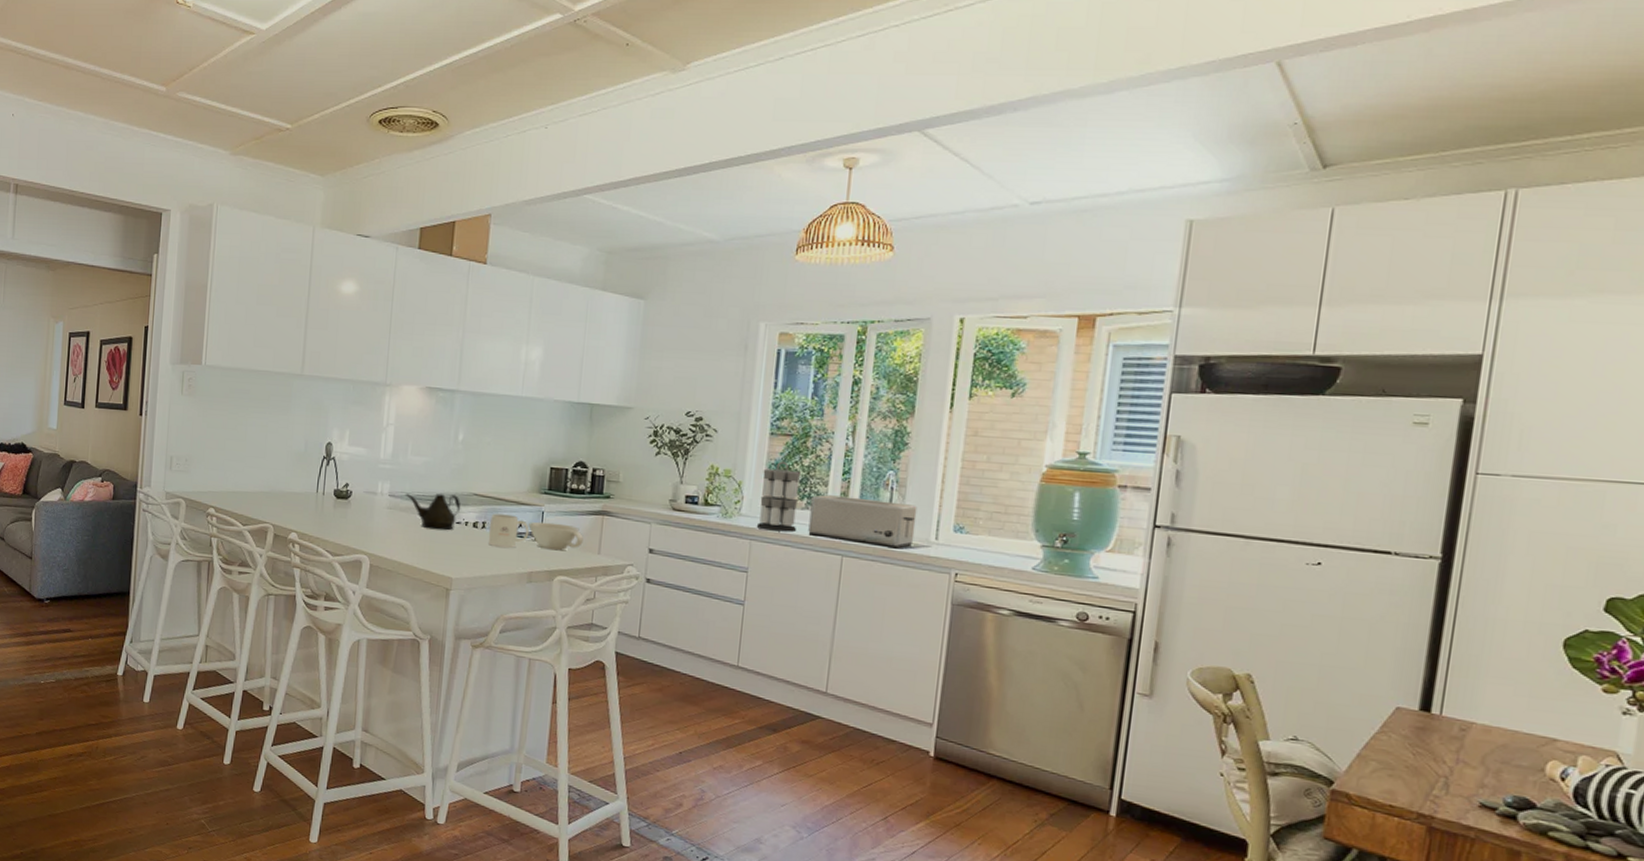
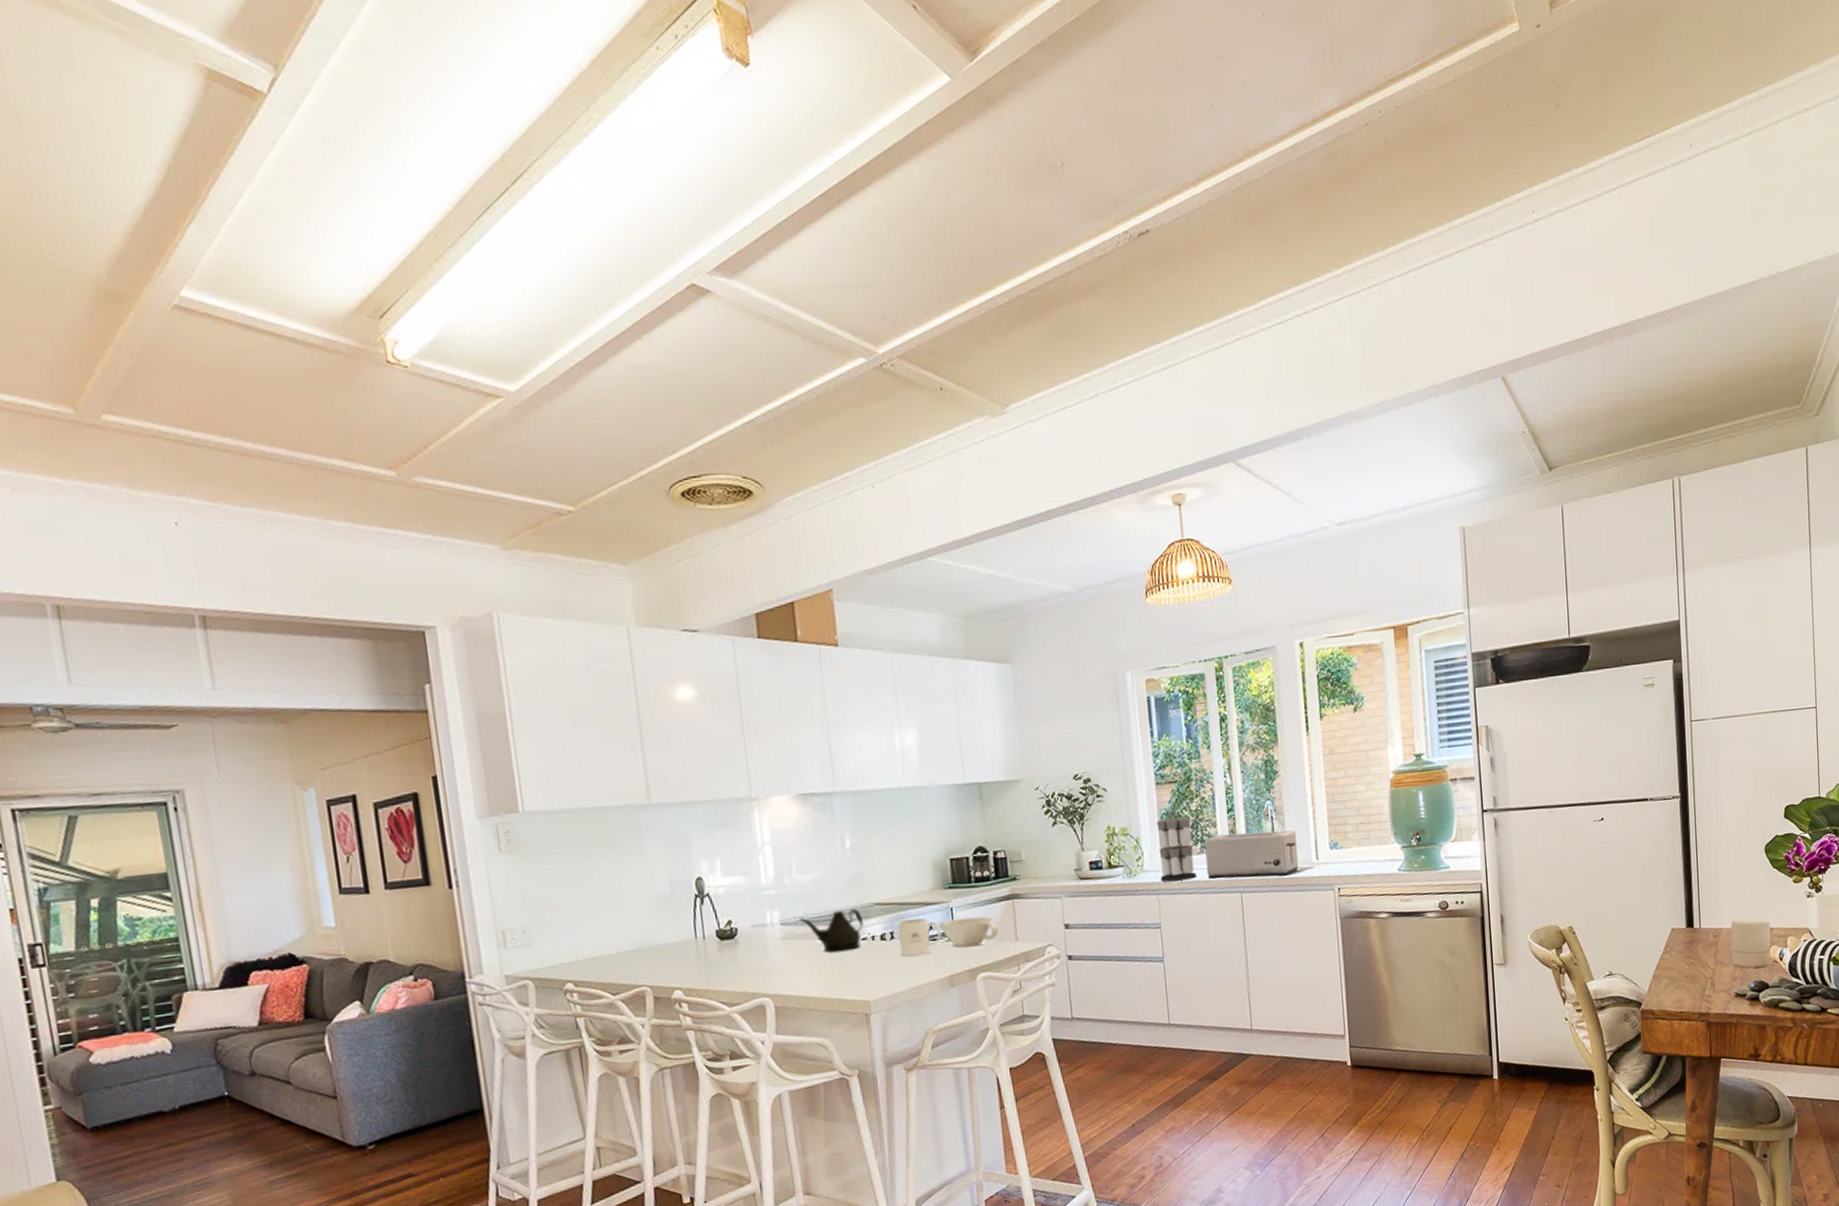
candle: none [1481,716,1555,784] -> present [1730,917,1771,969]

